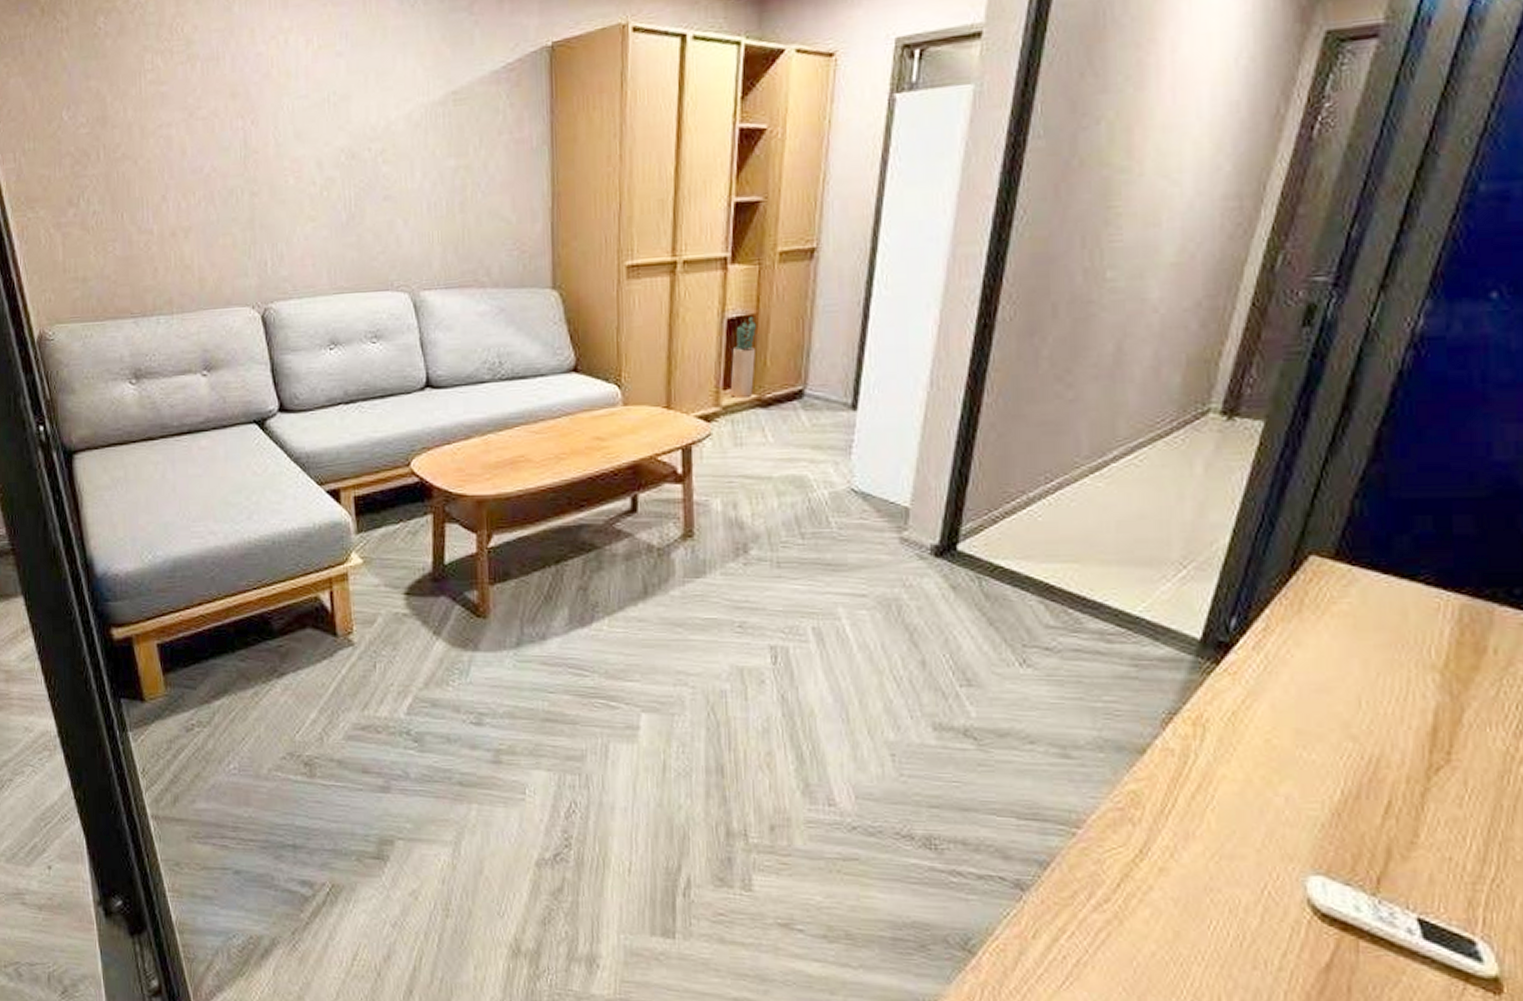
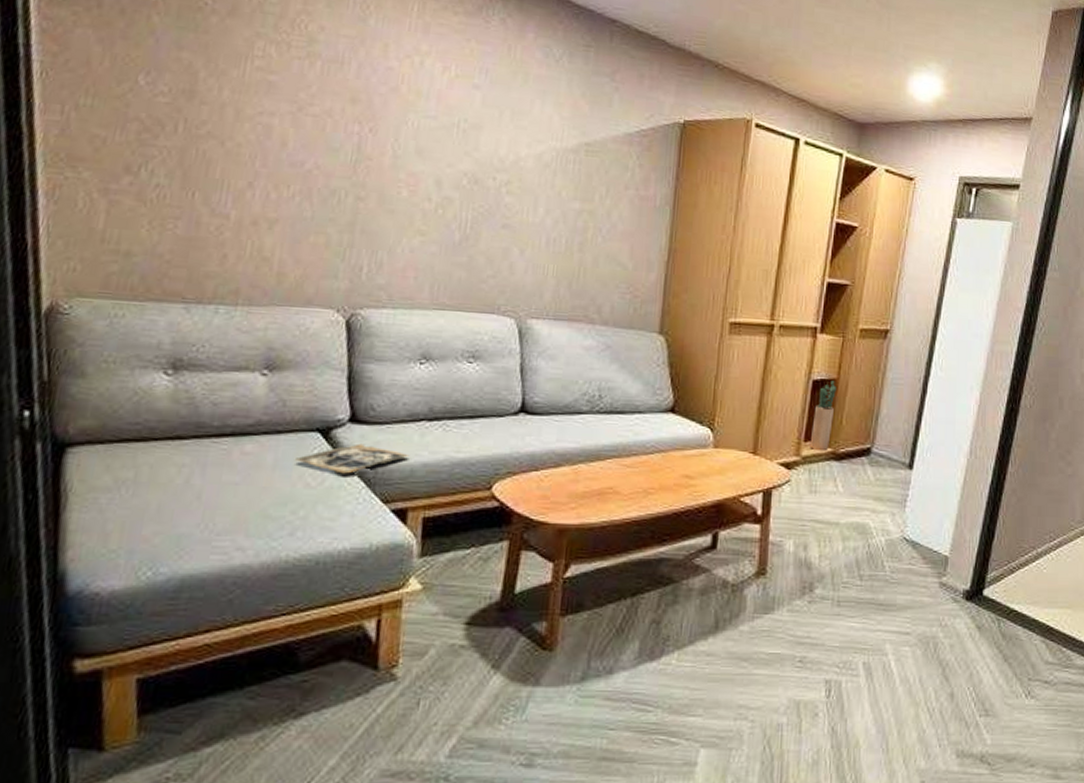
magazine: none [240,431,334,461] -> present [294,443,410,474]

